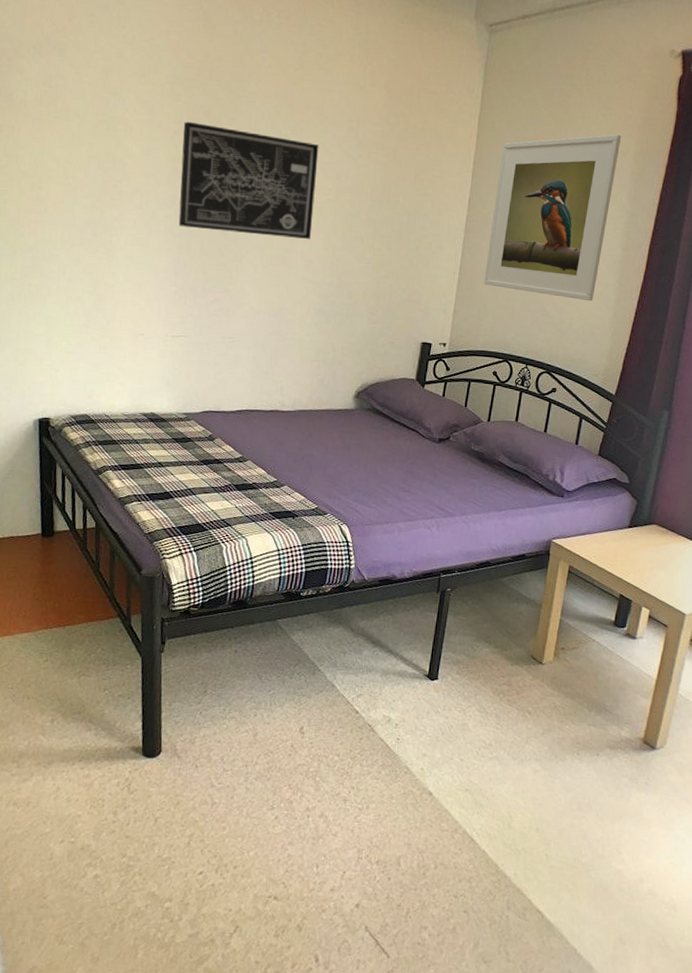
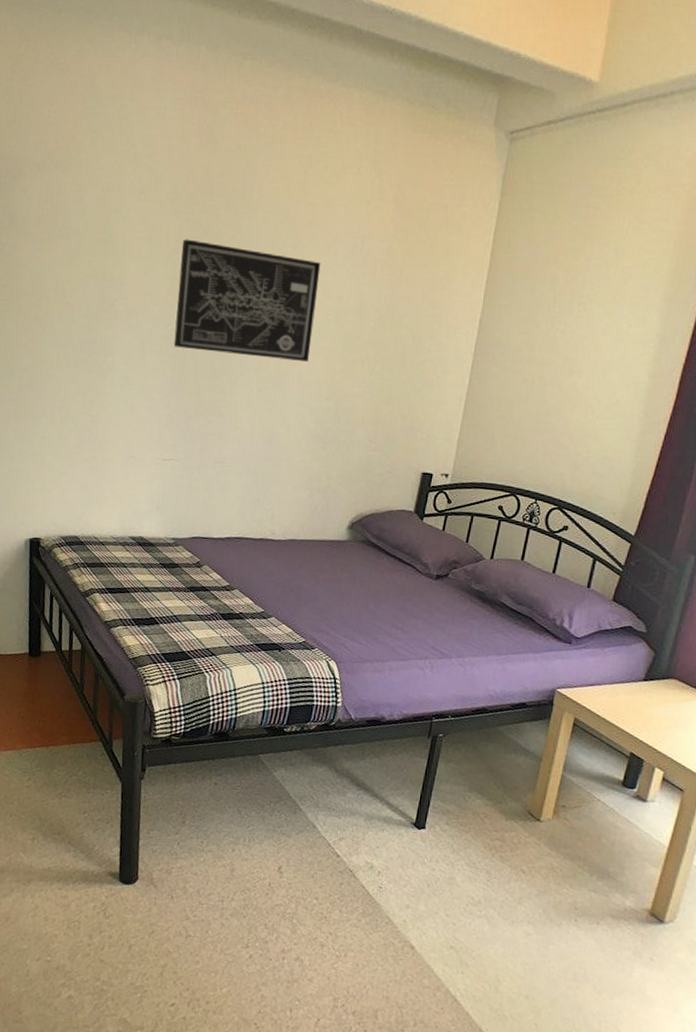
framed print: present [483,134,622,302] -> none [492,250,655,433]

